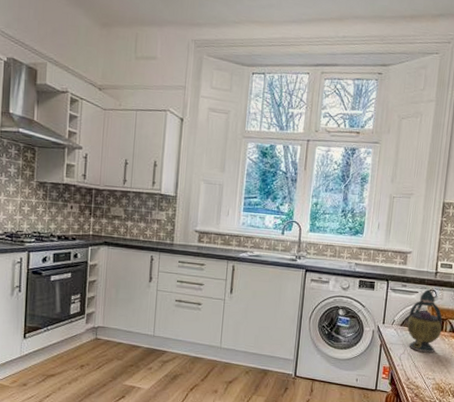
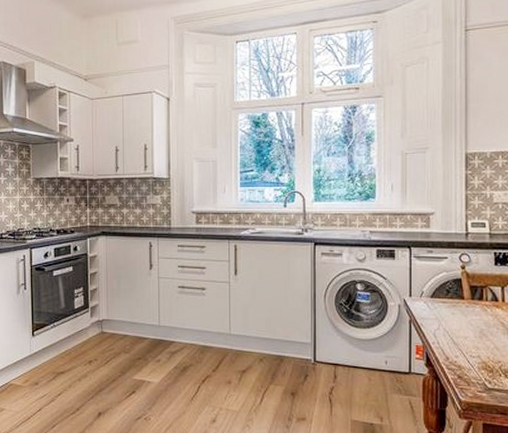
teapot: present [407,288,443,353] -> none [438,252,482,327]

